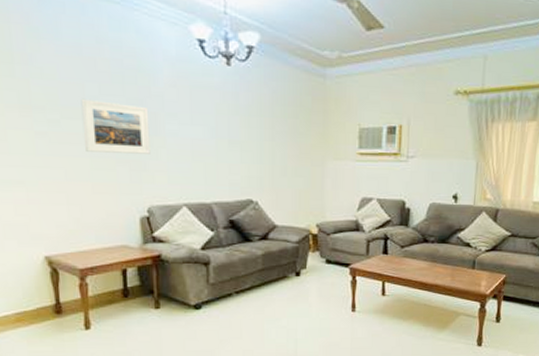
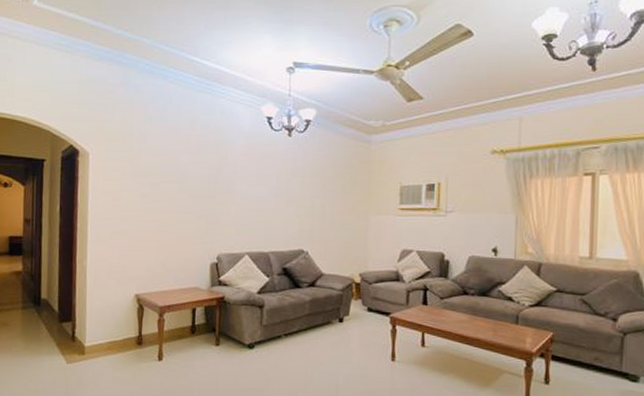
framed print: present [81,98,151,154] -> none [174,166,225,210]

